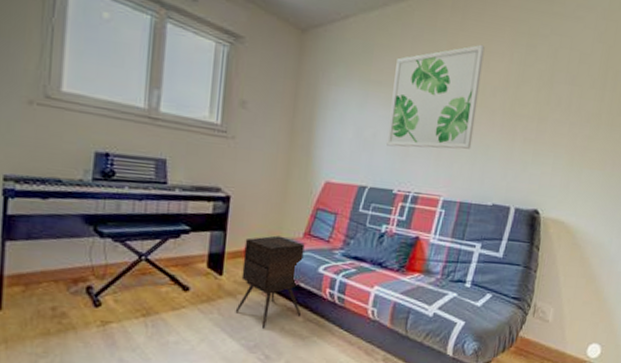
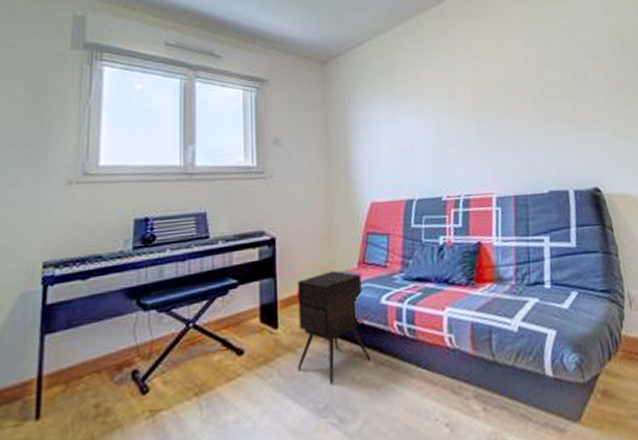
wall art: present [387,44,485,149] -> none [417,40,511,154]

